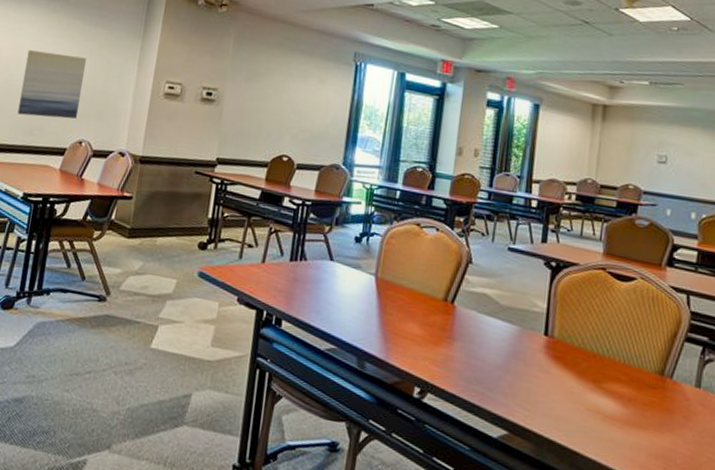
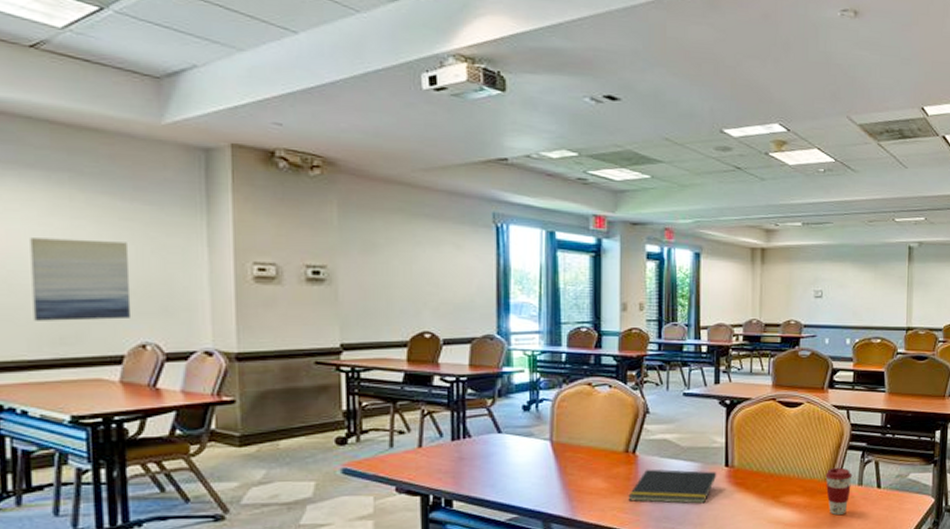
notepad: none [441,322,535,373] -> present [628,469,717,504]
coffee cup: none [656,359,689,420] -> present [825,467,853,516]

